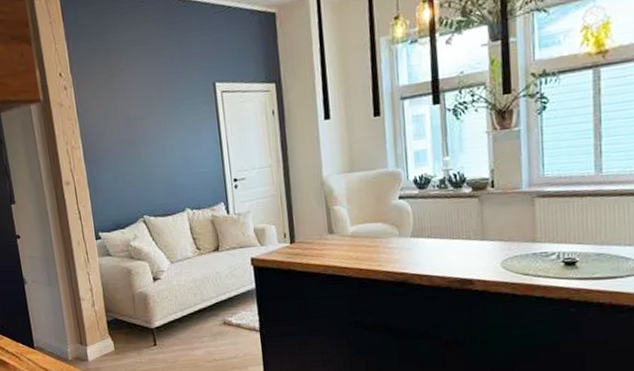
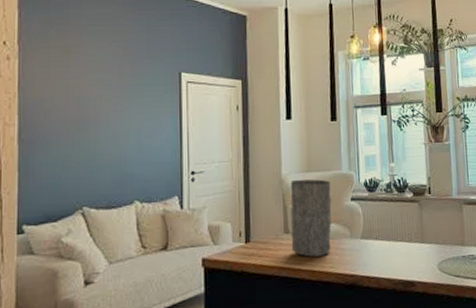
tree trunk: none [332,179,378,256] -> present [290,179,332,257]

